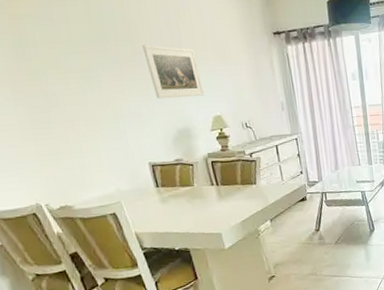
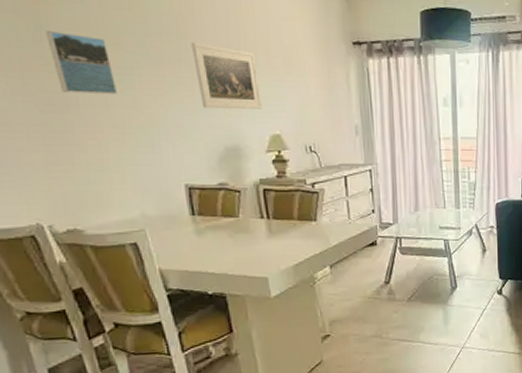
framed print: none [26,45,89,96] -> present [46,30,118,95]

